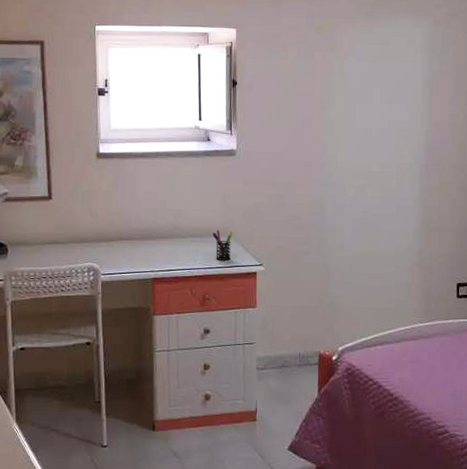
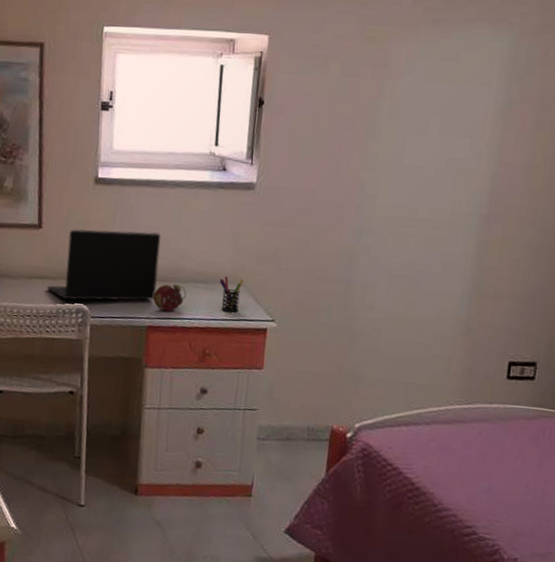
laptop: none [59,196,159,261] -> present [46,229,161,301]
alarm clock: none [156,240,185,264] -> present [153,284,187,312]

